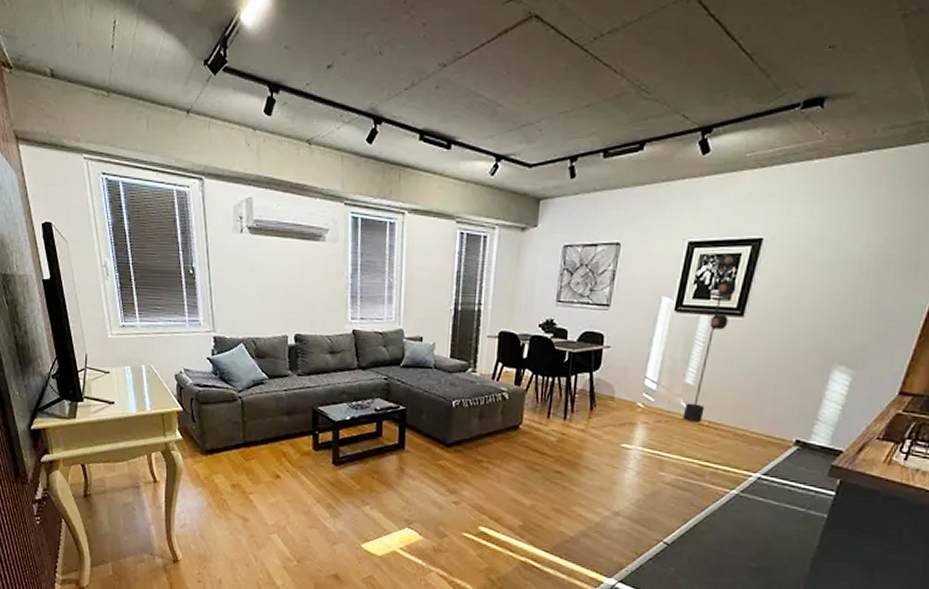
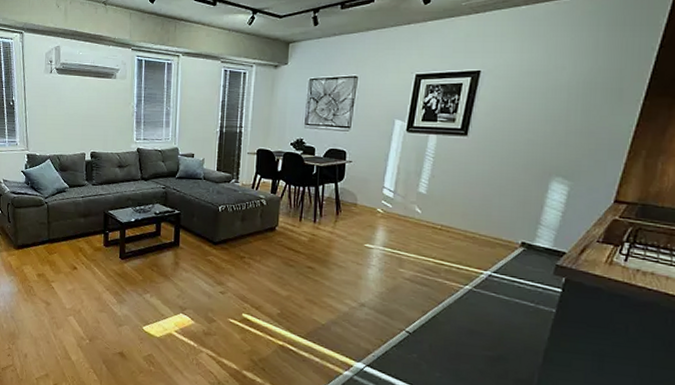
floor lamp: present [577,257,737,430] -> none [326,86,460,232]

